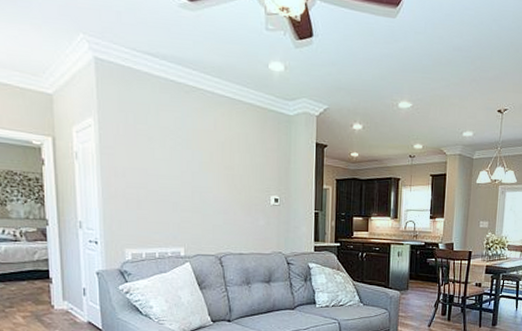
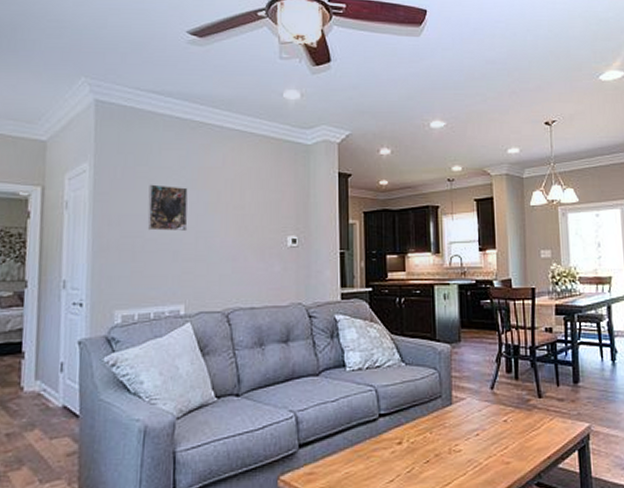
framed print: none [149,142,185,185] -> present [147,184,188,231]

